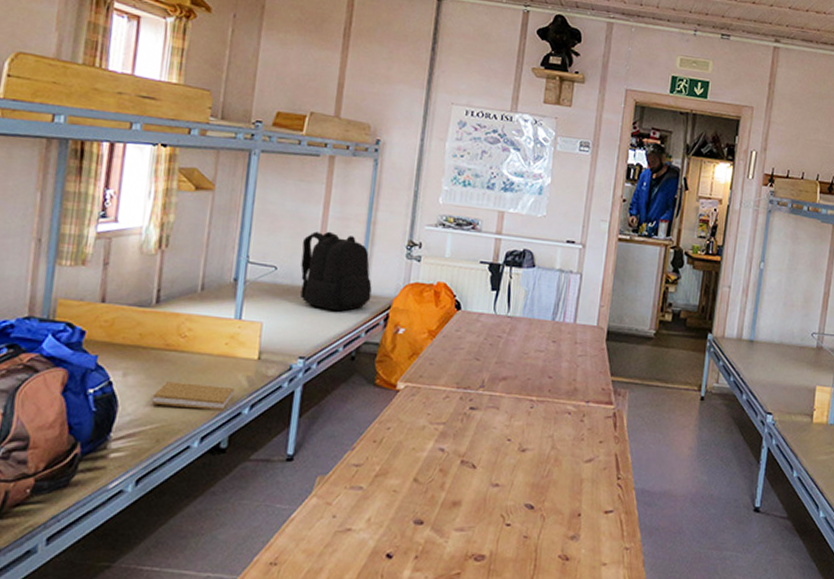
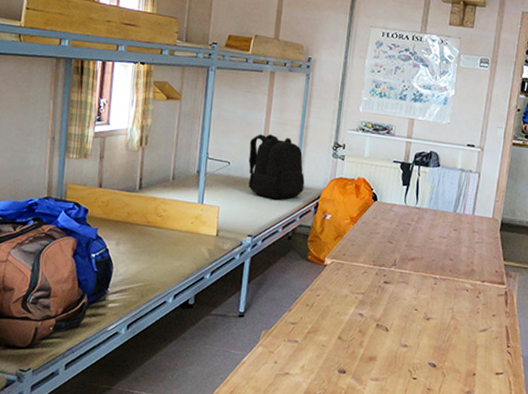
book: present [153,382,234,410] -> none [138,251,199,275]

